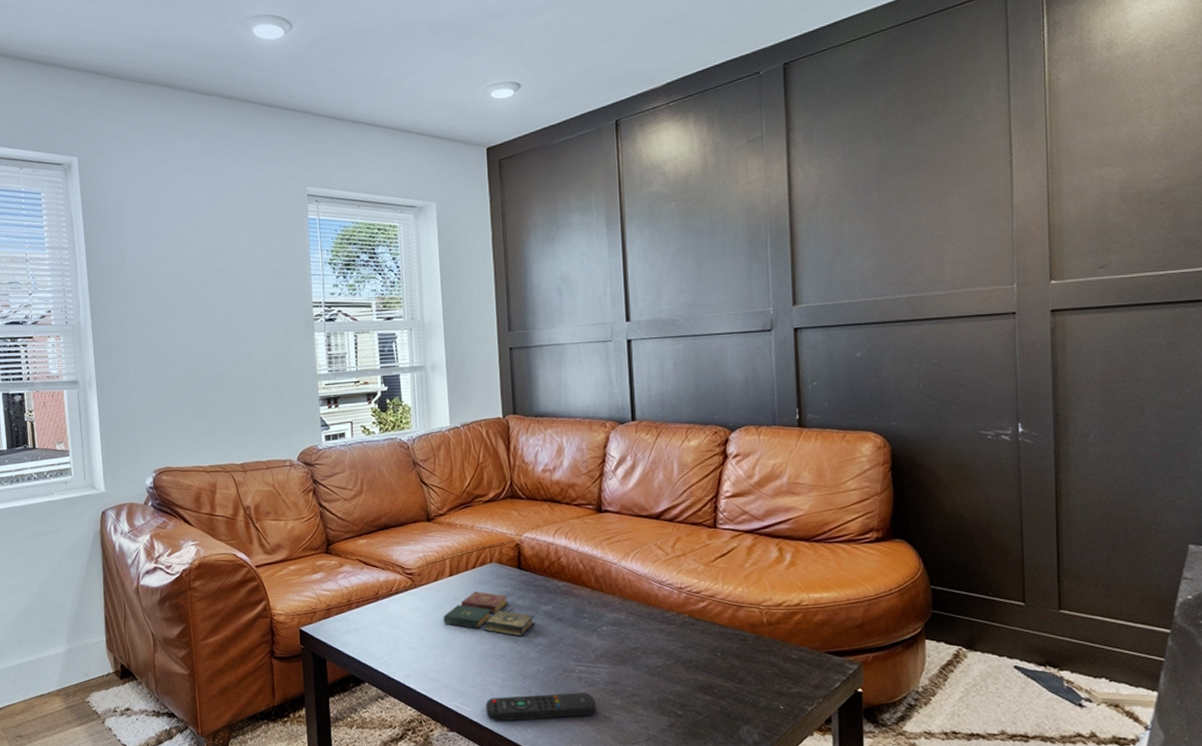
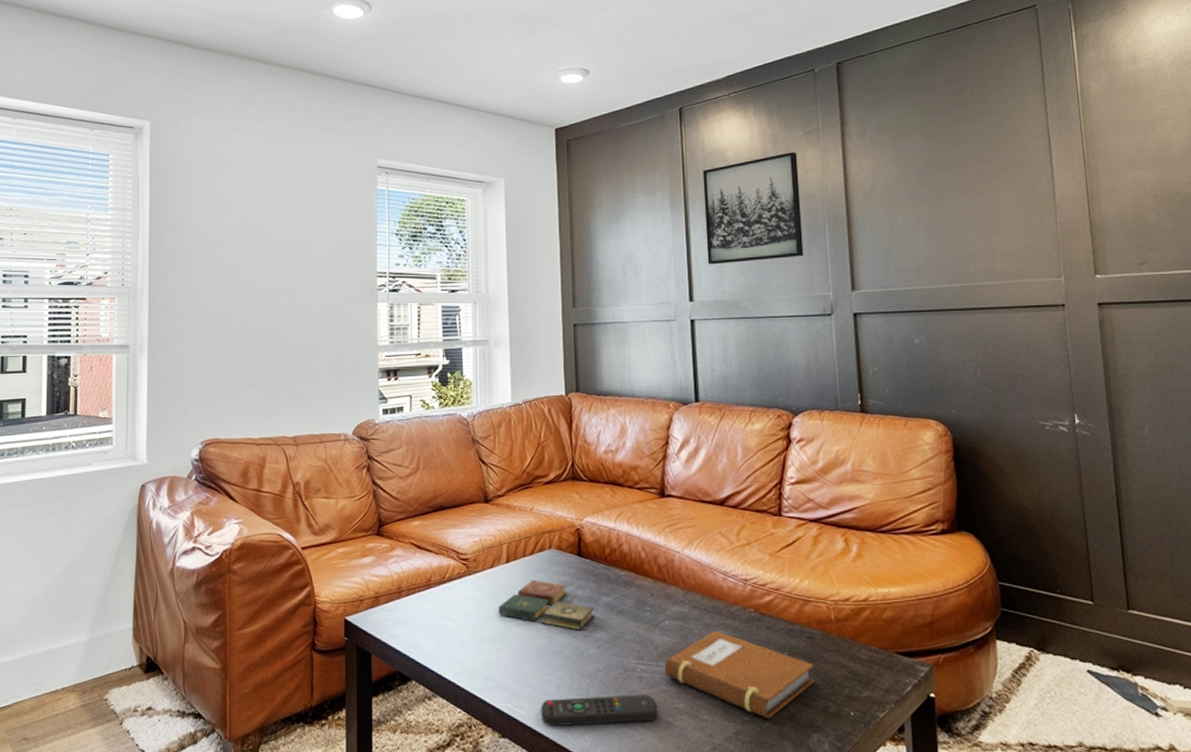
notebook: none [601,635,747,713] -> present [664,630,815,719]
wall art: none [640,162,744,284] -> present [702,152,804,265]

